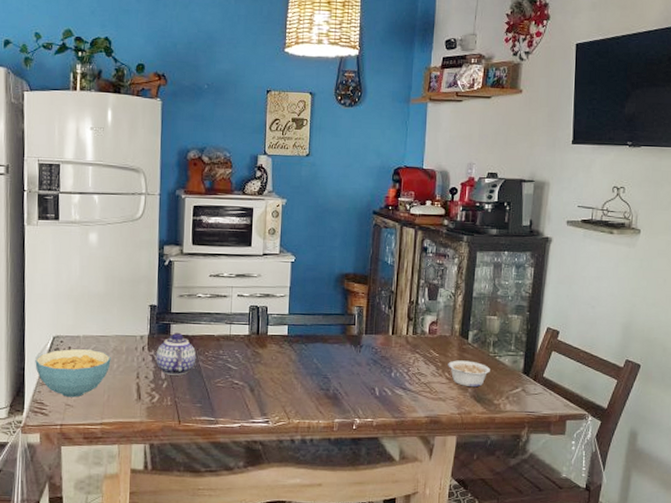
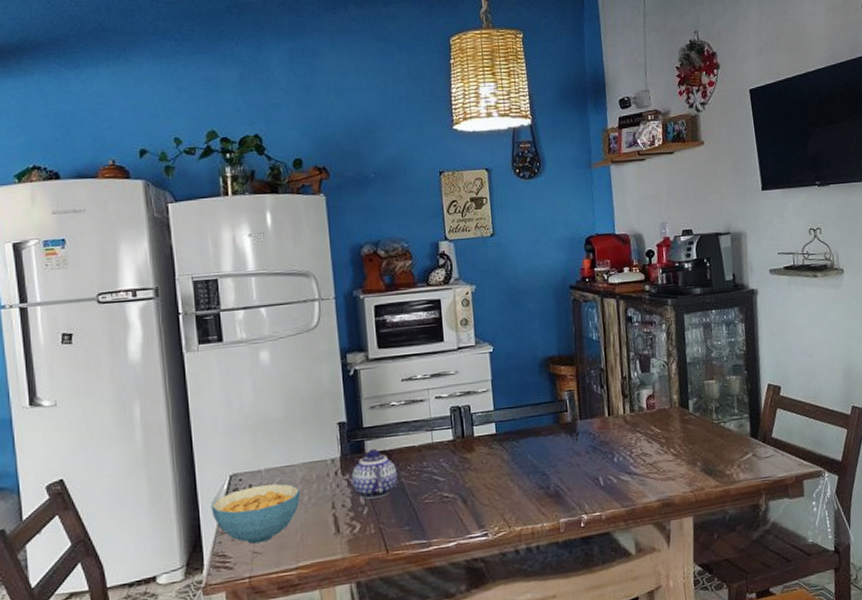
legume: present [448,360,490,388] -> none [672,431,717,461]

